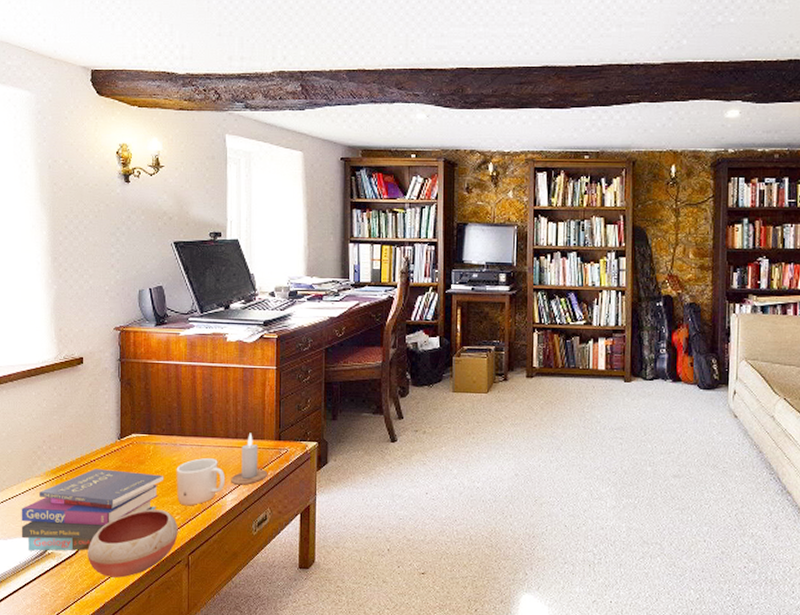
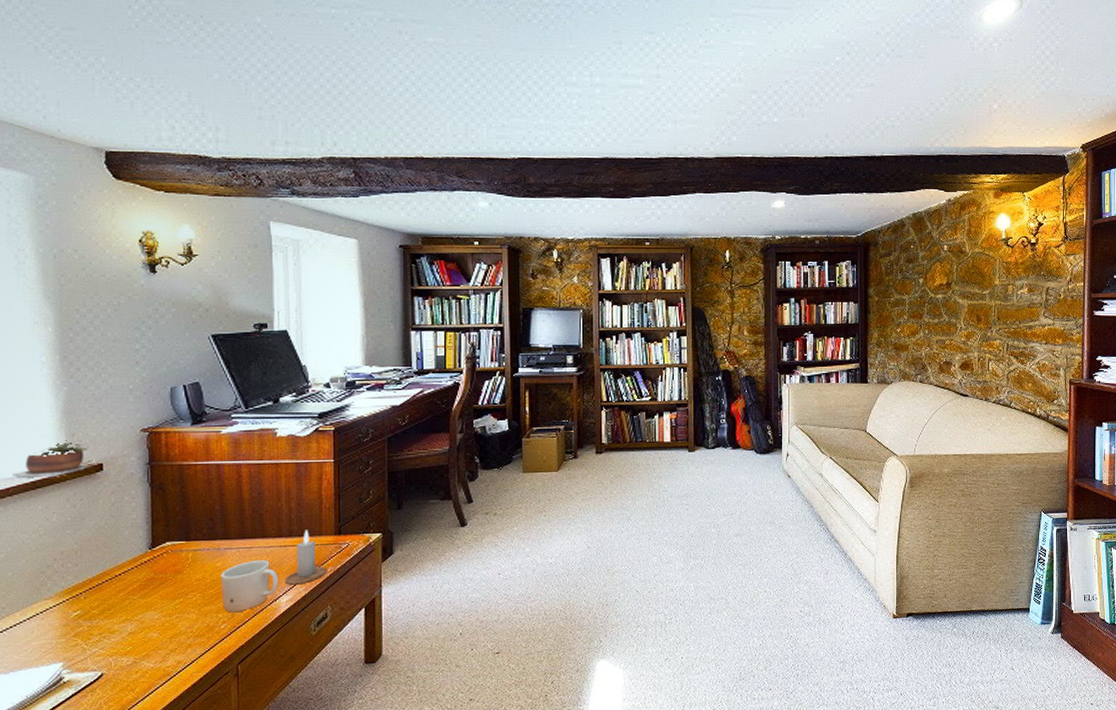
succulent plant: none [13,334,77,368] -> present [13,440,95,478]
books: present [21,469,164,551] -> none [26,582,207,682]
bowl: present [88,509,178,578] -> none [114,620,225,700]

